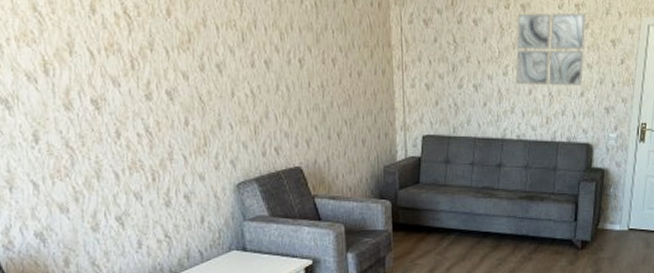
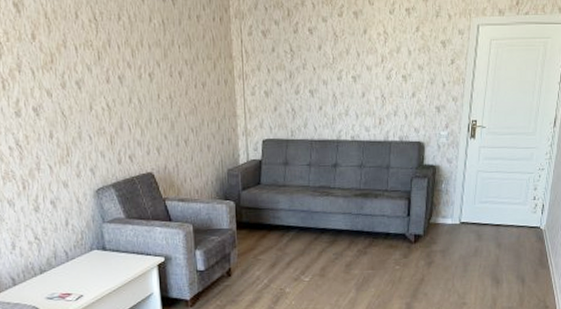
wall art: present [515,13,587,86] -> none [349,17,417,89]

